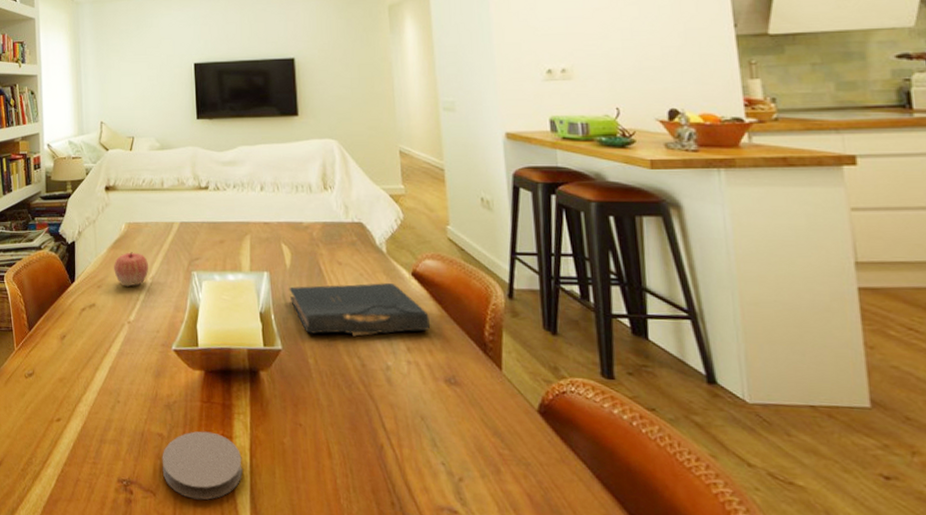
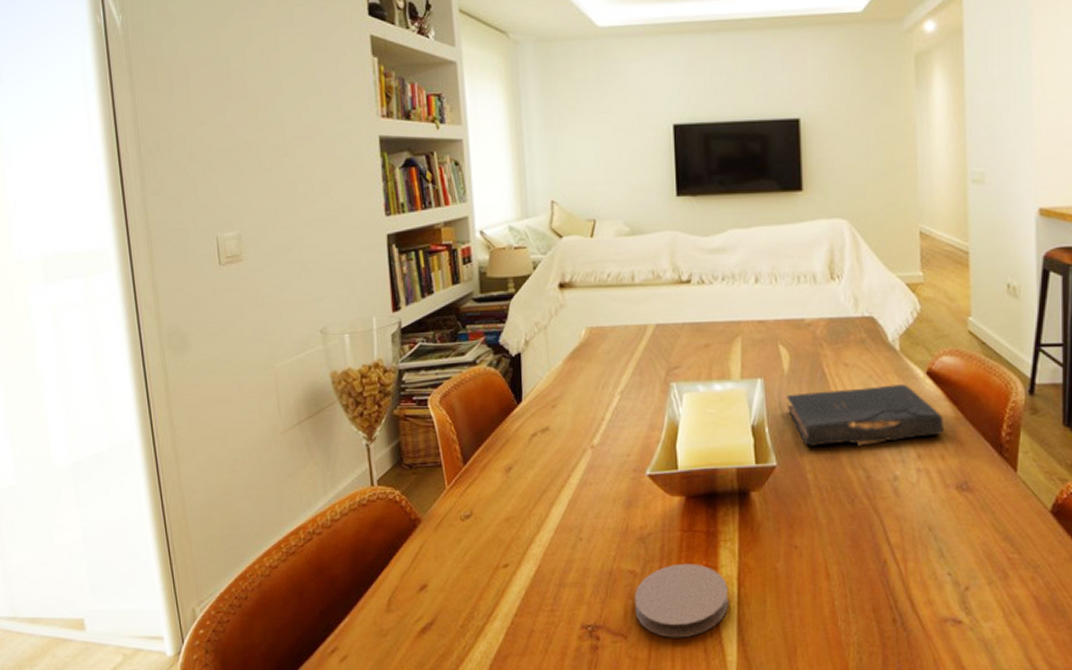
apple: present [114,252,149,287] -> none [572,363,617,404]

